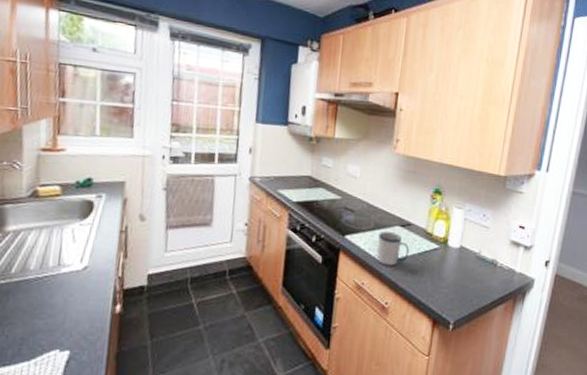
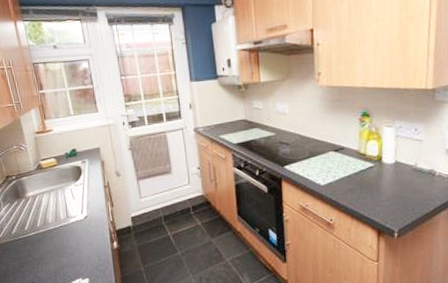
mug: present [377,231,409,266] -> none [315,157,345,188]

